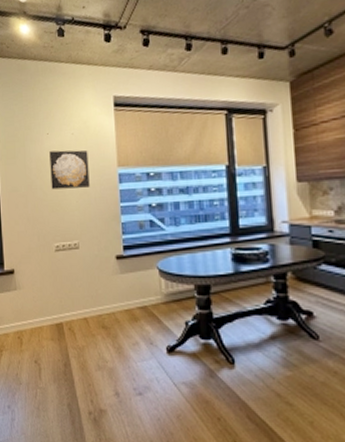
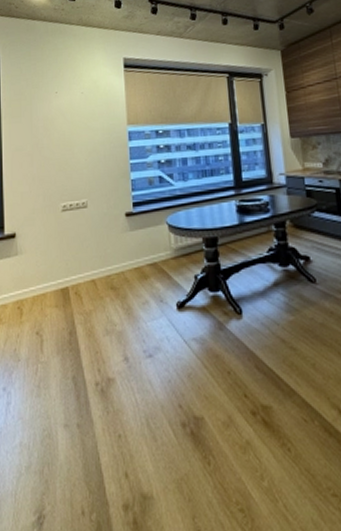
wall art: present [49,150,90,190] -> none [58,108,99,148]

